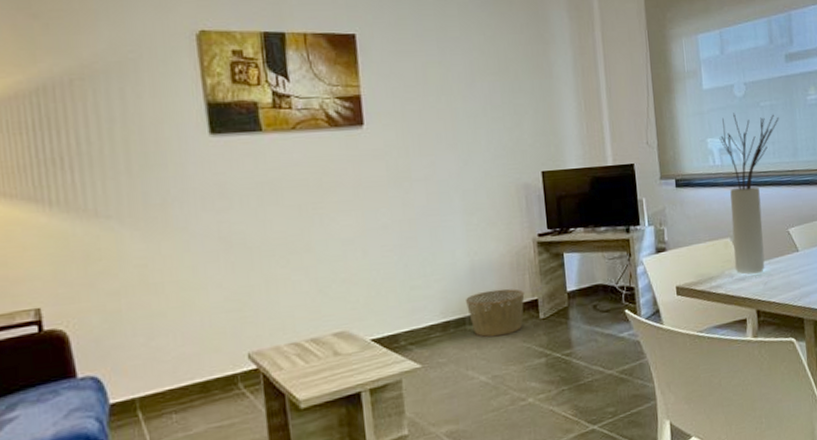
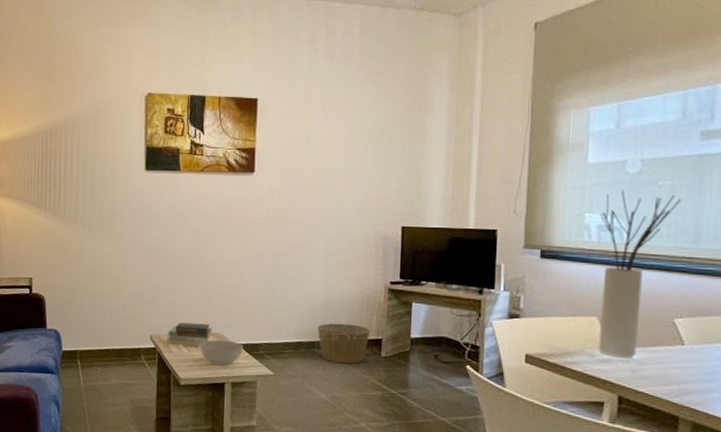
books: none [273,322,335,362] -> present [166,322,212,348]
bowl: none [320,337,380,373] -> present [199,339,244,366]

